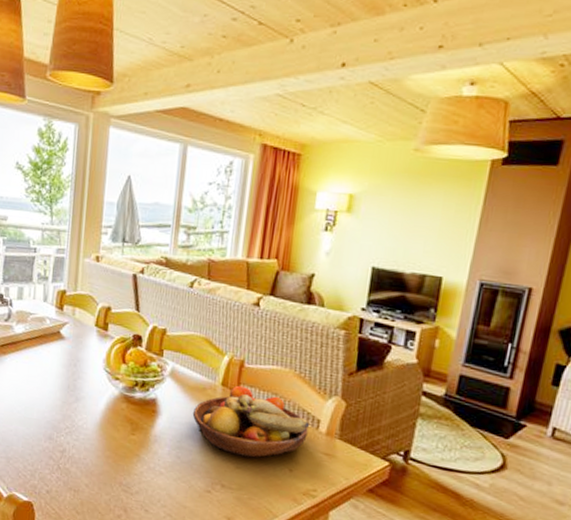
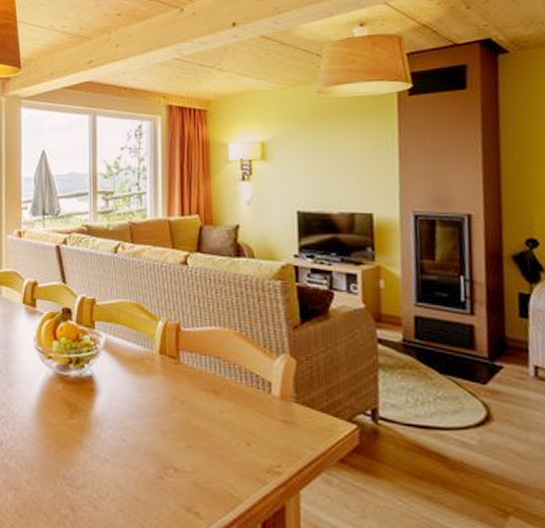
fruit bowl: present [192,385,309,458] -> none [132,352,260,433]

